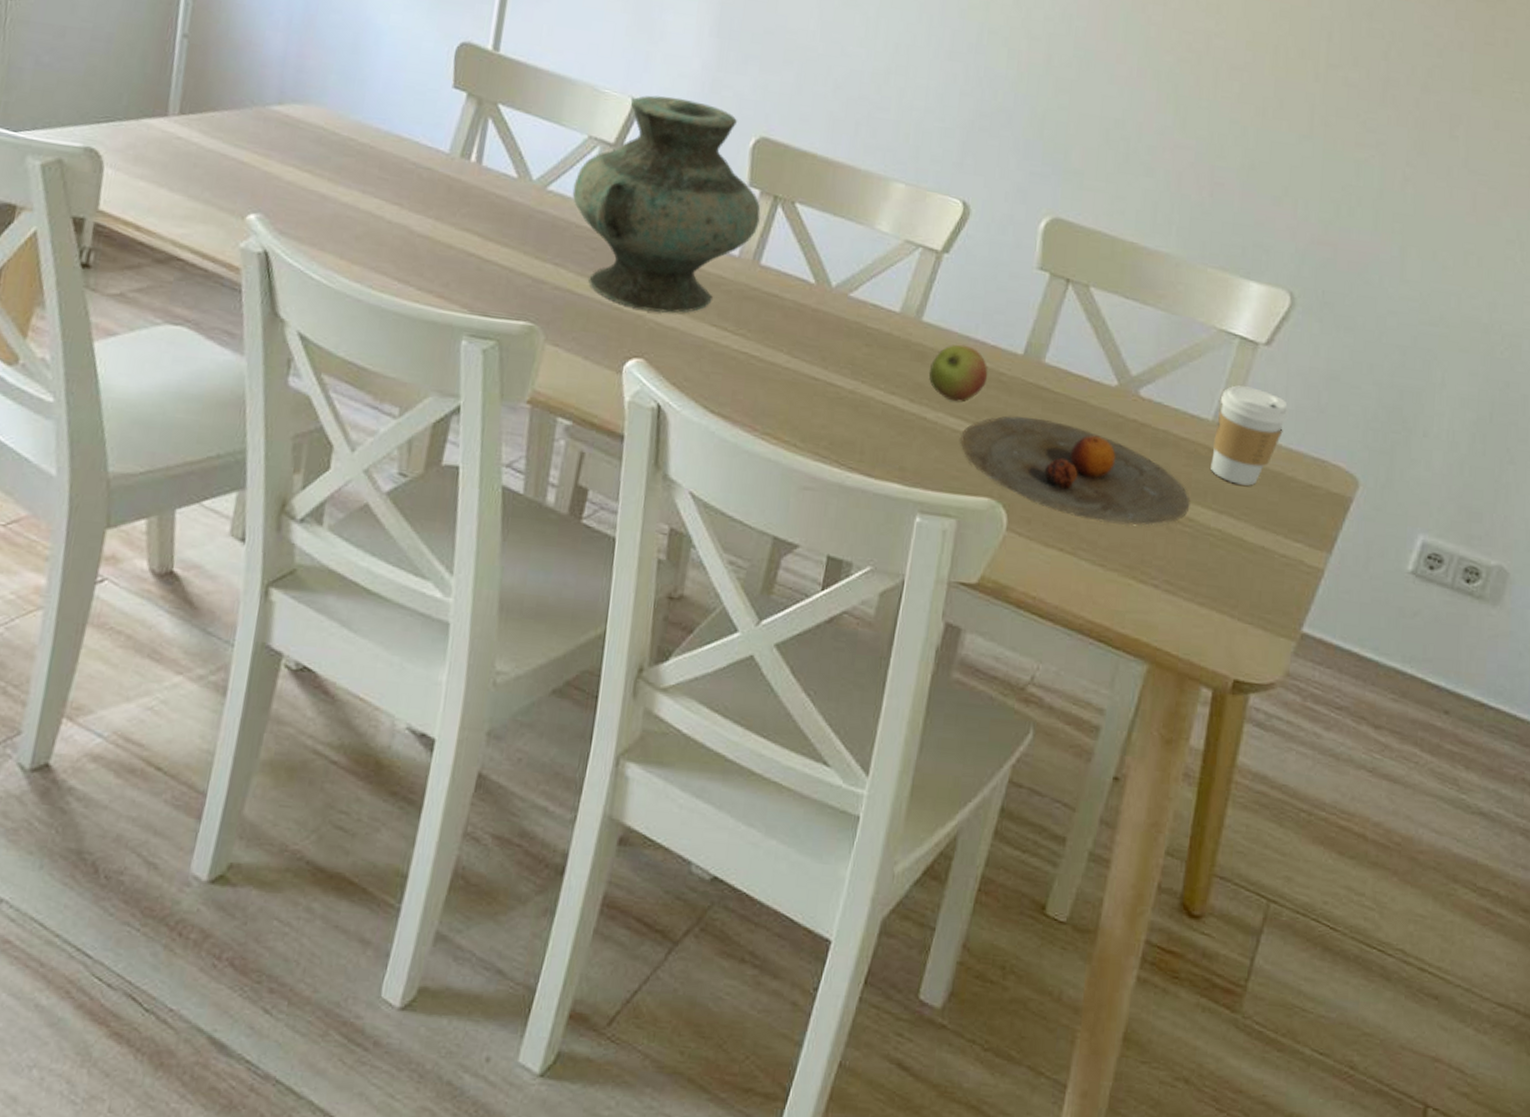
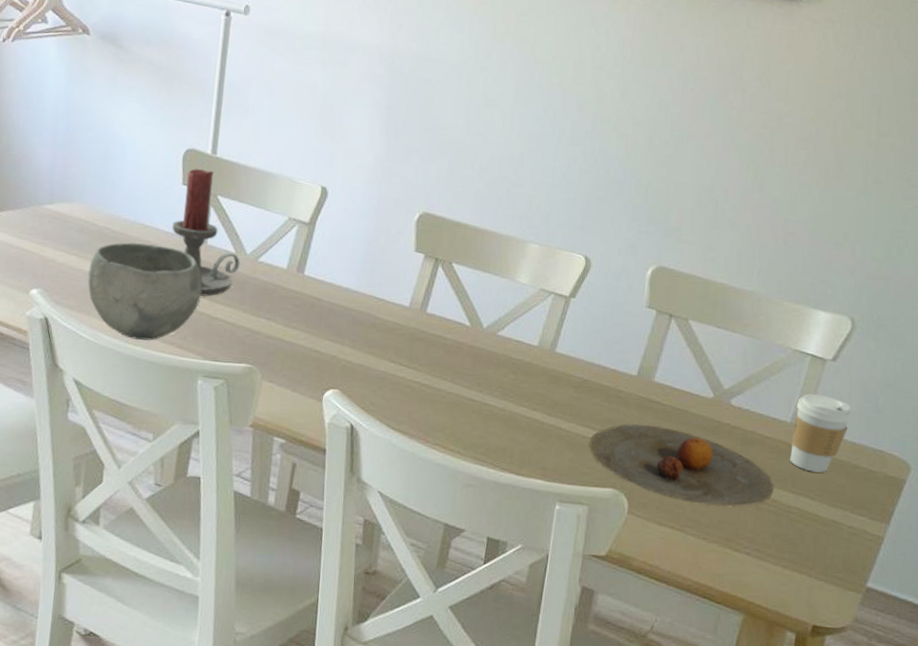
bowl: none [323,158,473,287] -> present [87,242,202,341]
candle holder: none [437,68,524,233] -> present [172,168,240,297]
vase: present [572,95,761,313] -> none [278,183,425,353]
apple: present [928,344,988,403] -> none [562,369,610,415]

